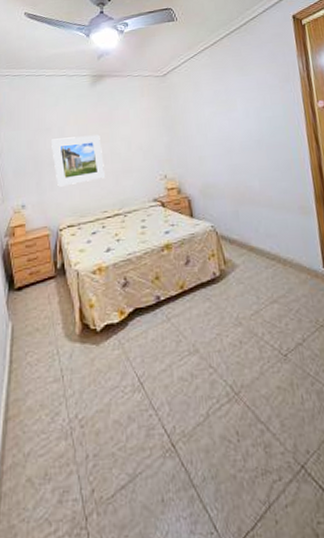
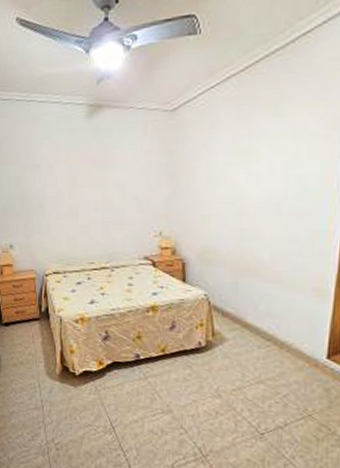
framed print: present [51,134,106,187] -> none [41,177,96,231]

